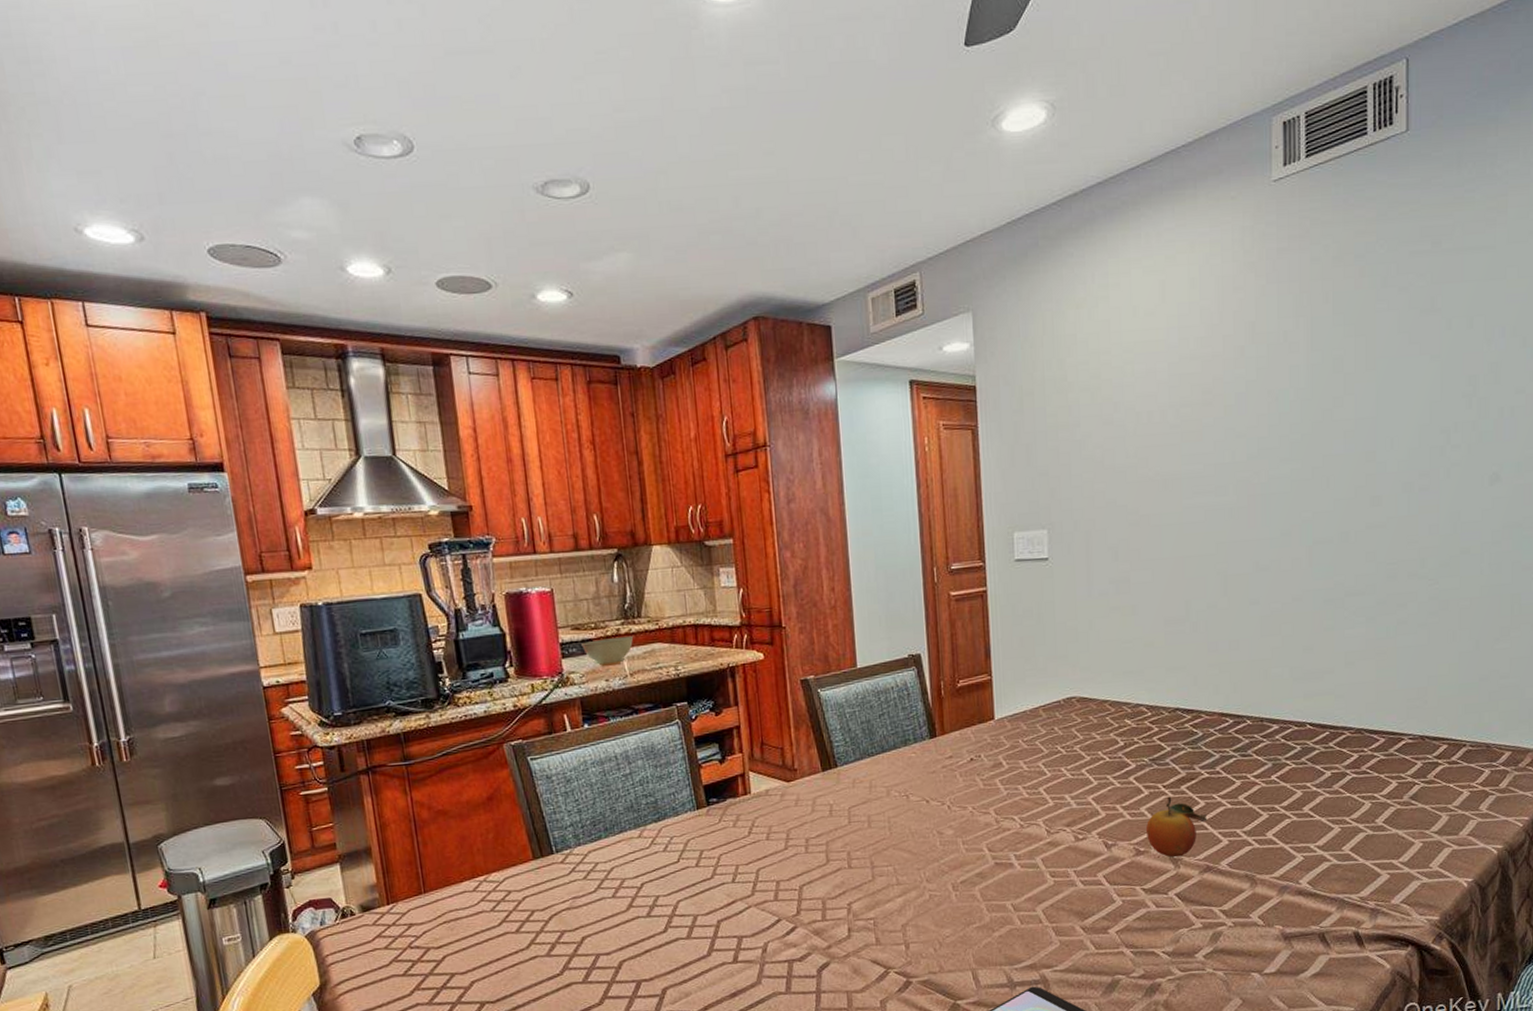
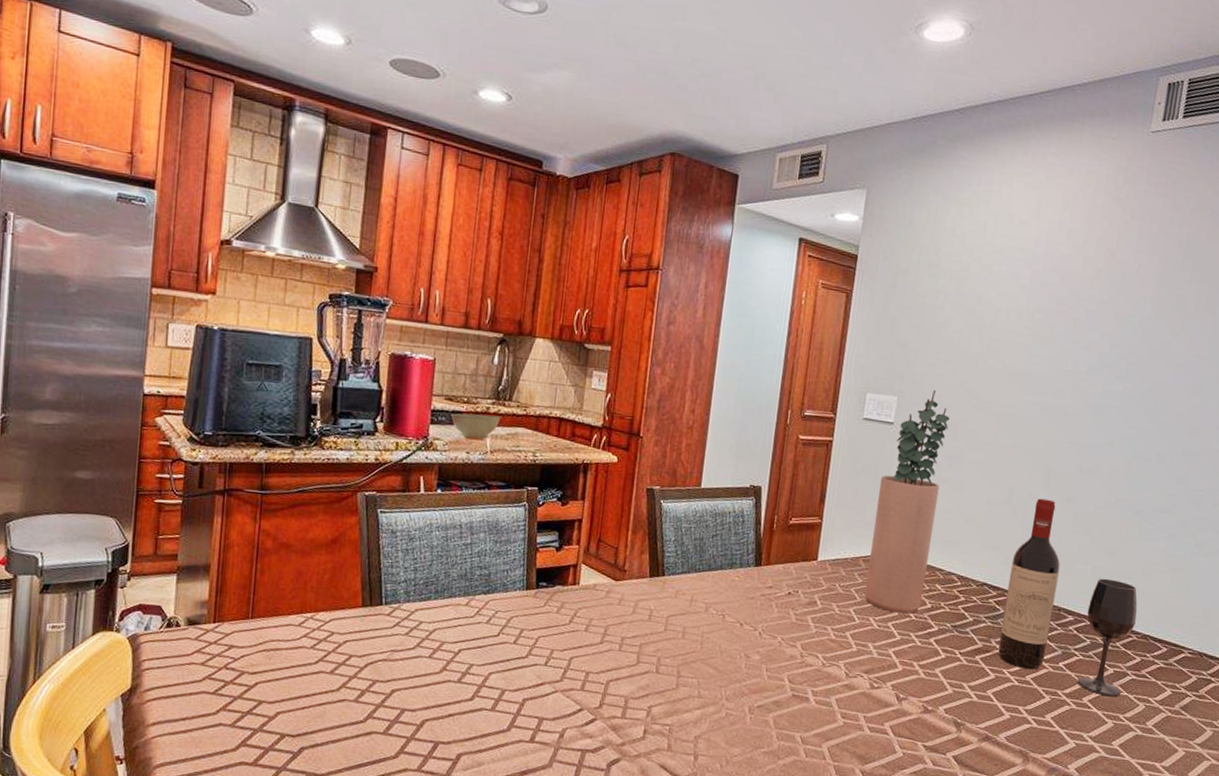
vase: none [1045,513,1113,758] -> present [864,389,949,614]
fruit: present [1146,796,1208,858] -> none [936,663,995,722]
wine bottle: none [1201,606,1256,790] -> present [998,498,1060,670]
wine glass: none [1292,677,1346,801] -> present [1077,578,1138,697]

